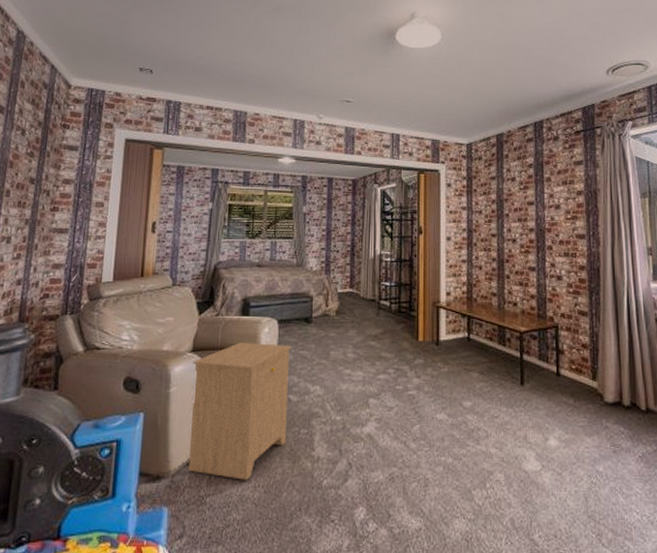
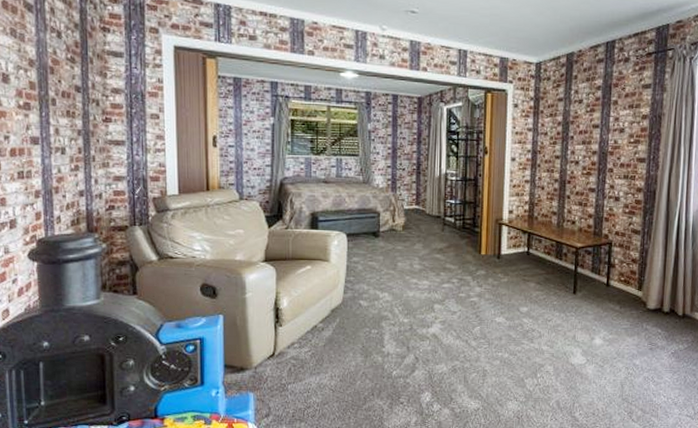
side table: present [189,342,292,480] -> none [265,253,361,371]

